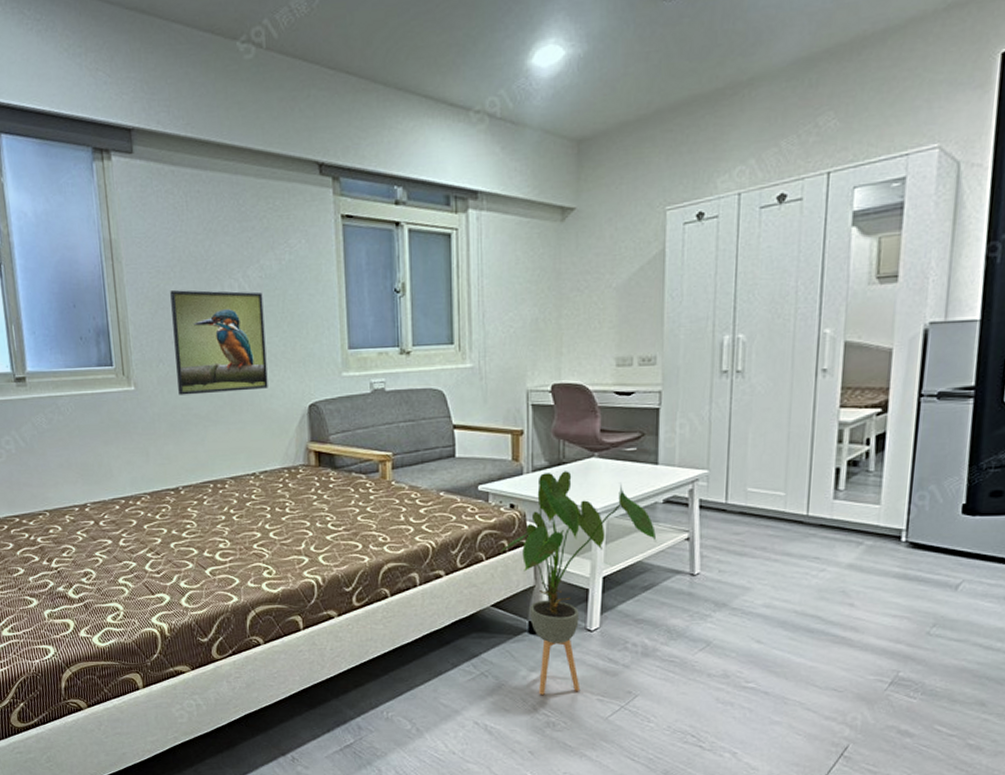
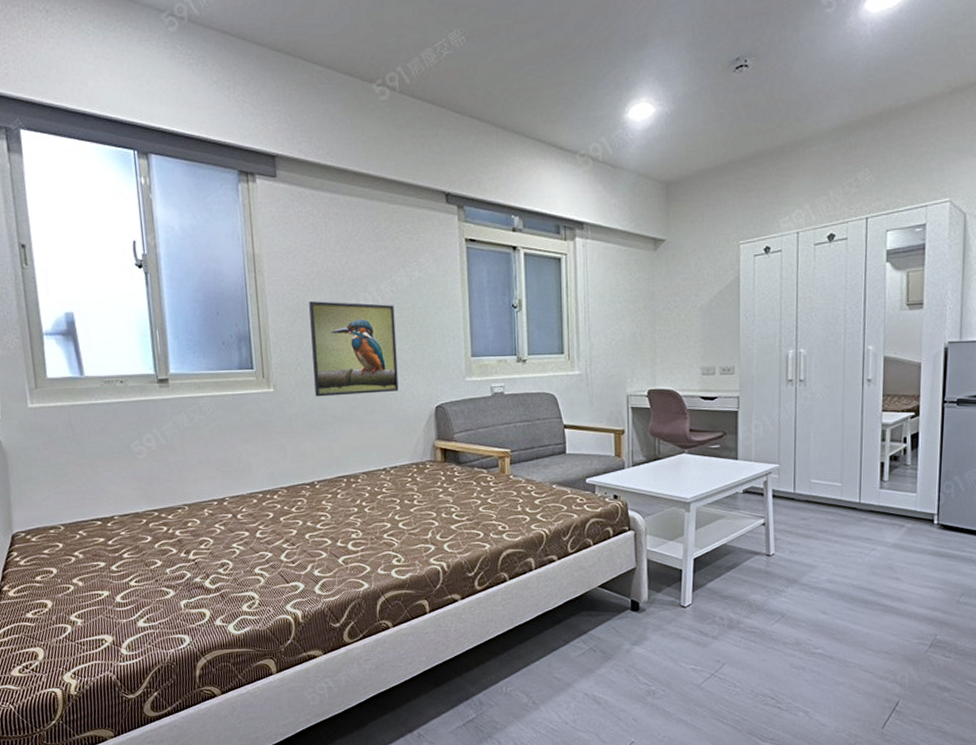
house plant: present [501,471,657,695] -> none [606,465,738,666]

